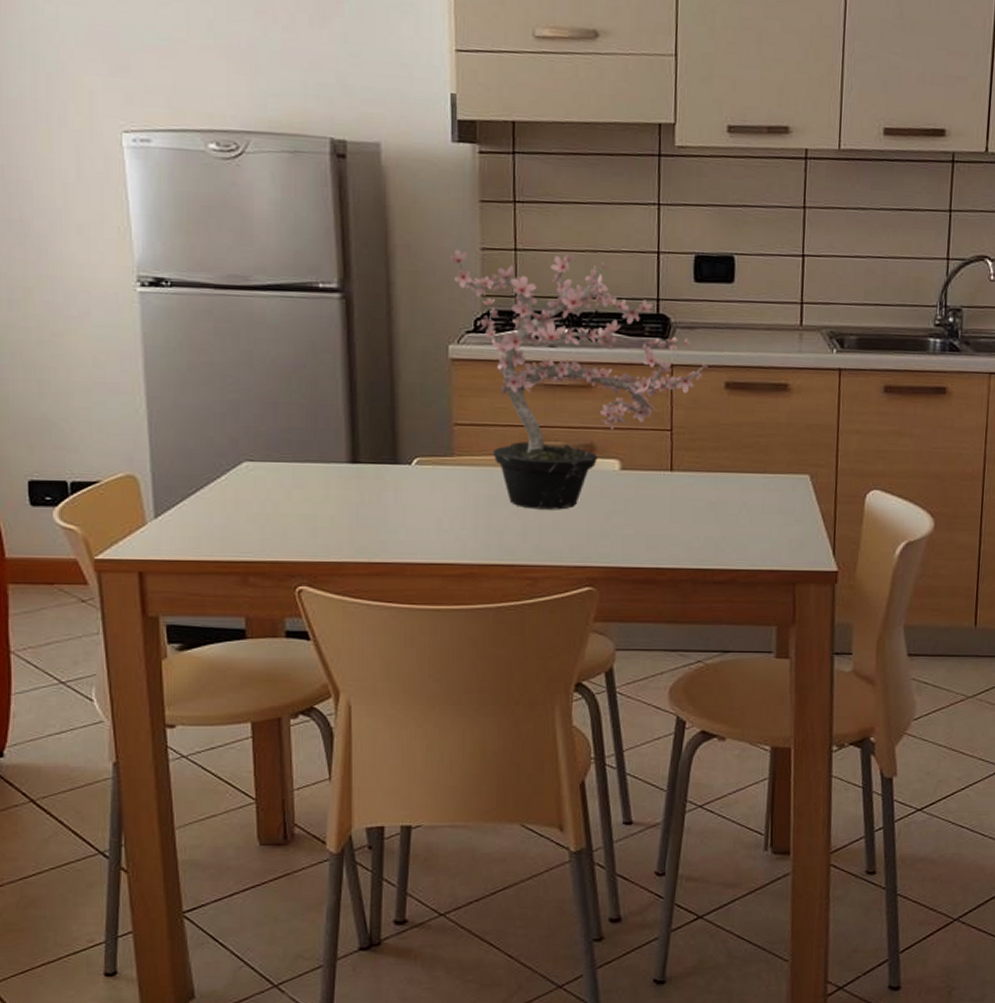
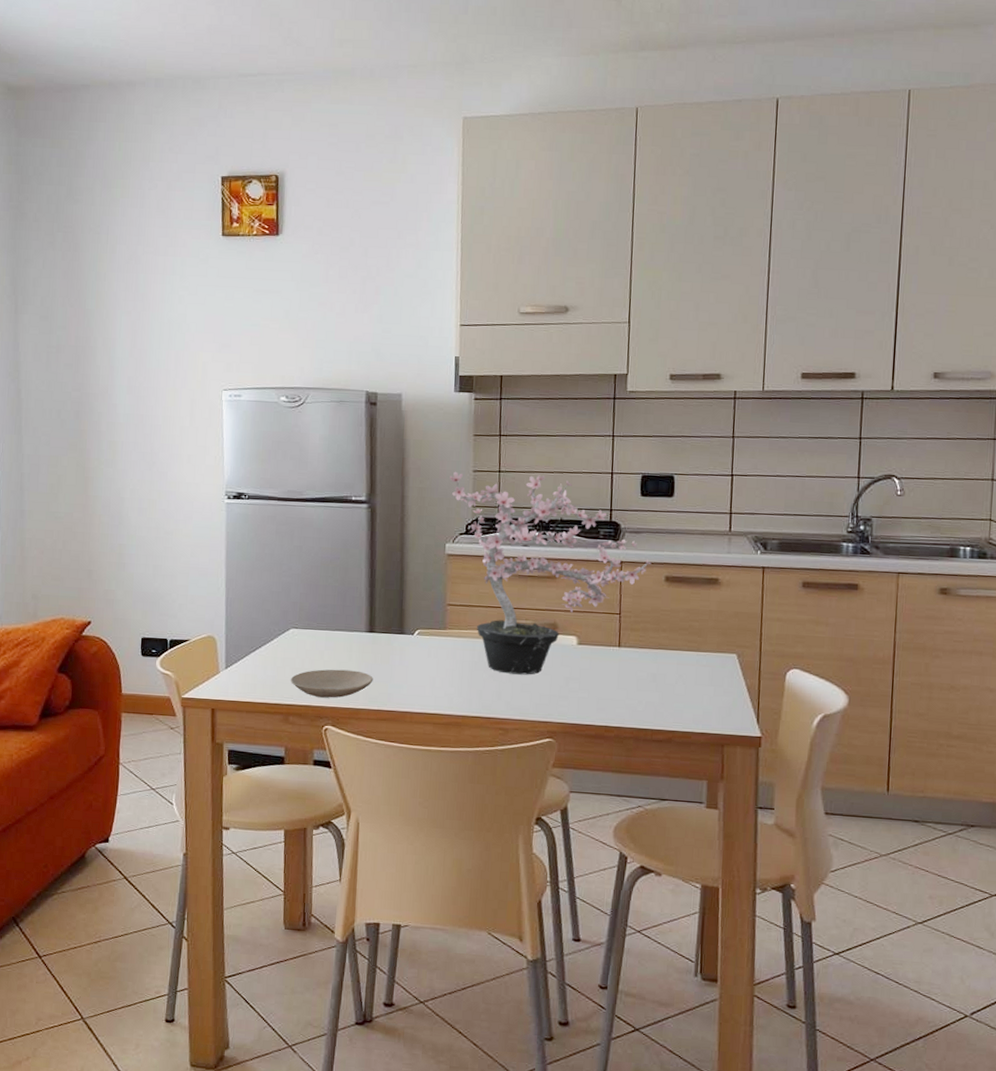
plate: none [247,512,360,550] -> present [290,669,373,698]

